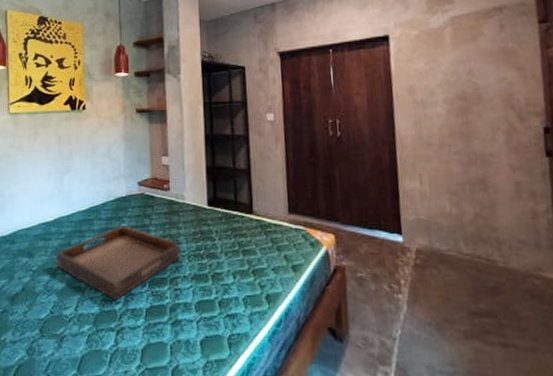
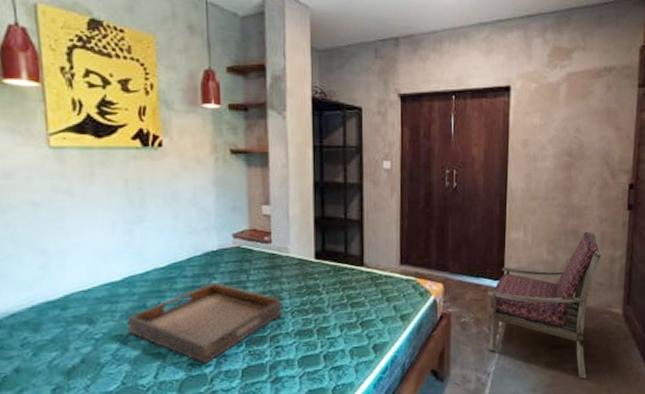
armchair: none [384,181,521,357] -> present [488,231,602,379]

